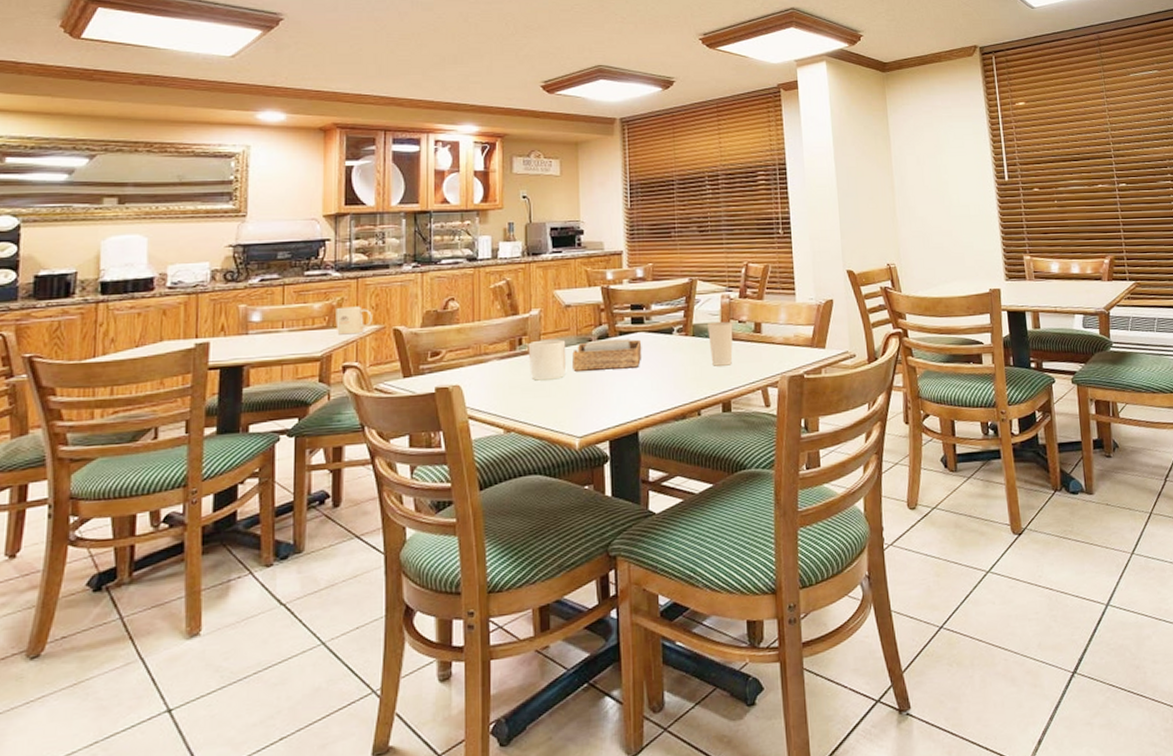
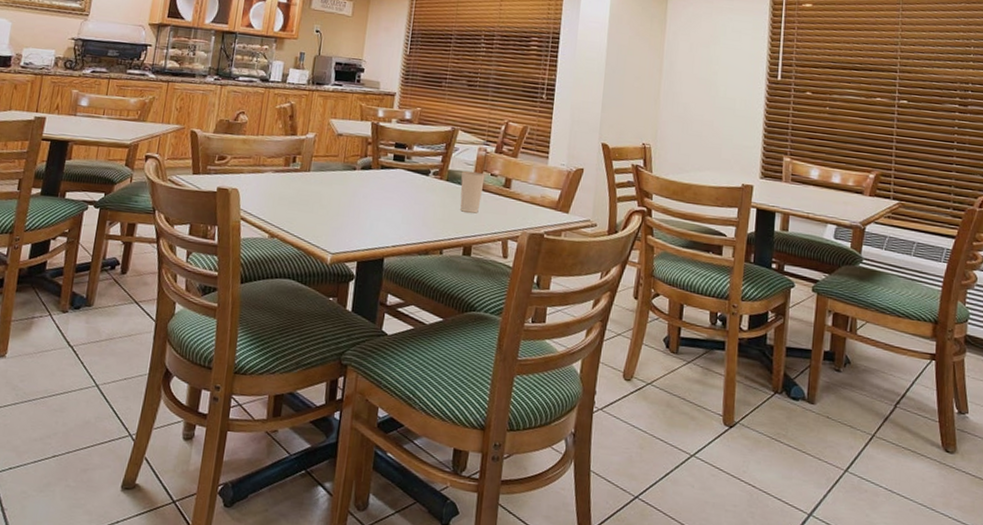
mug: present [335,306,372,335] -> none [145,104,176,130]
mug: present [528,339,567,381] -> none [298,161,333,199]
napkin holder: present [572,338,642,371] -> none [335,169,400,201]

